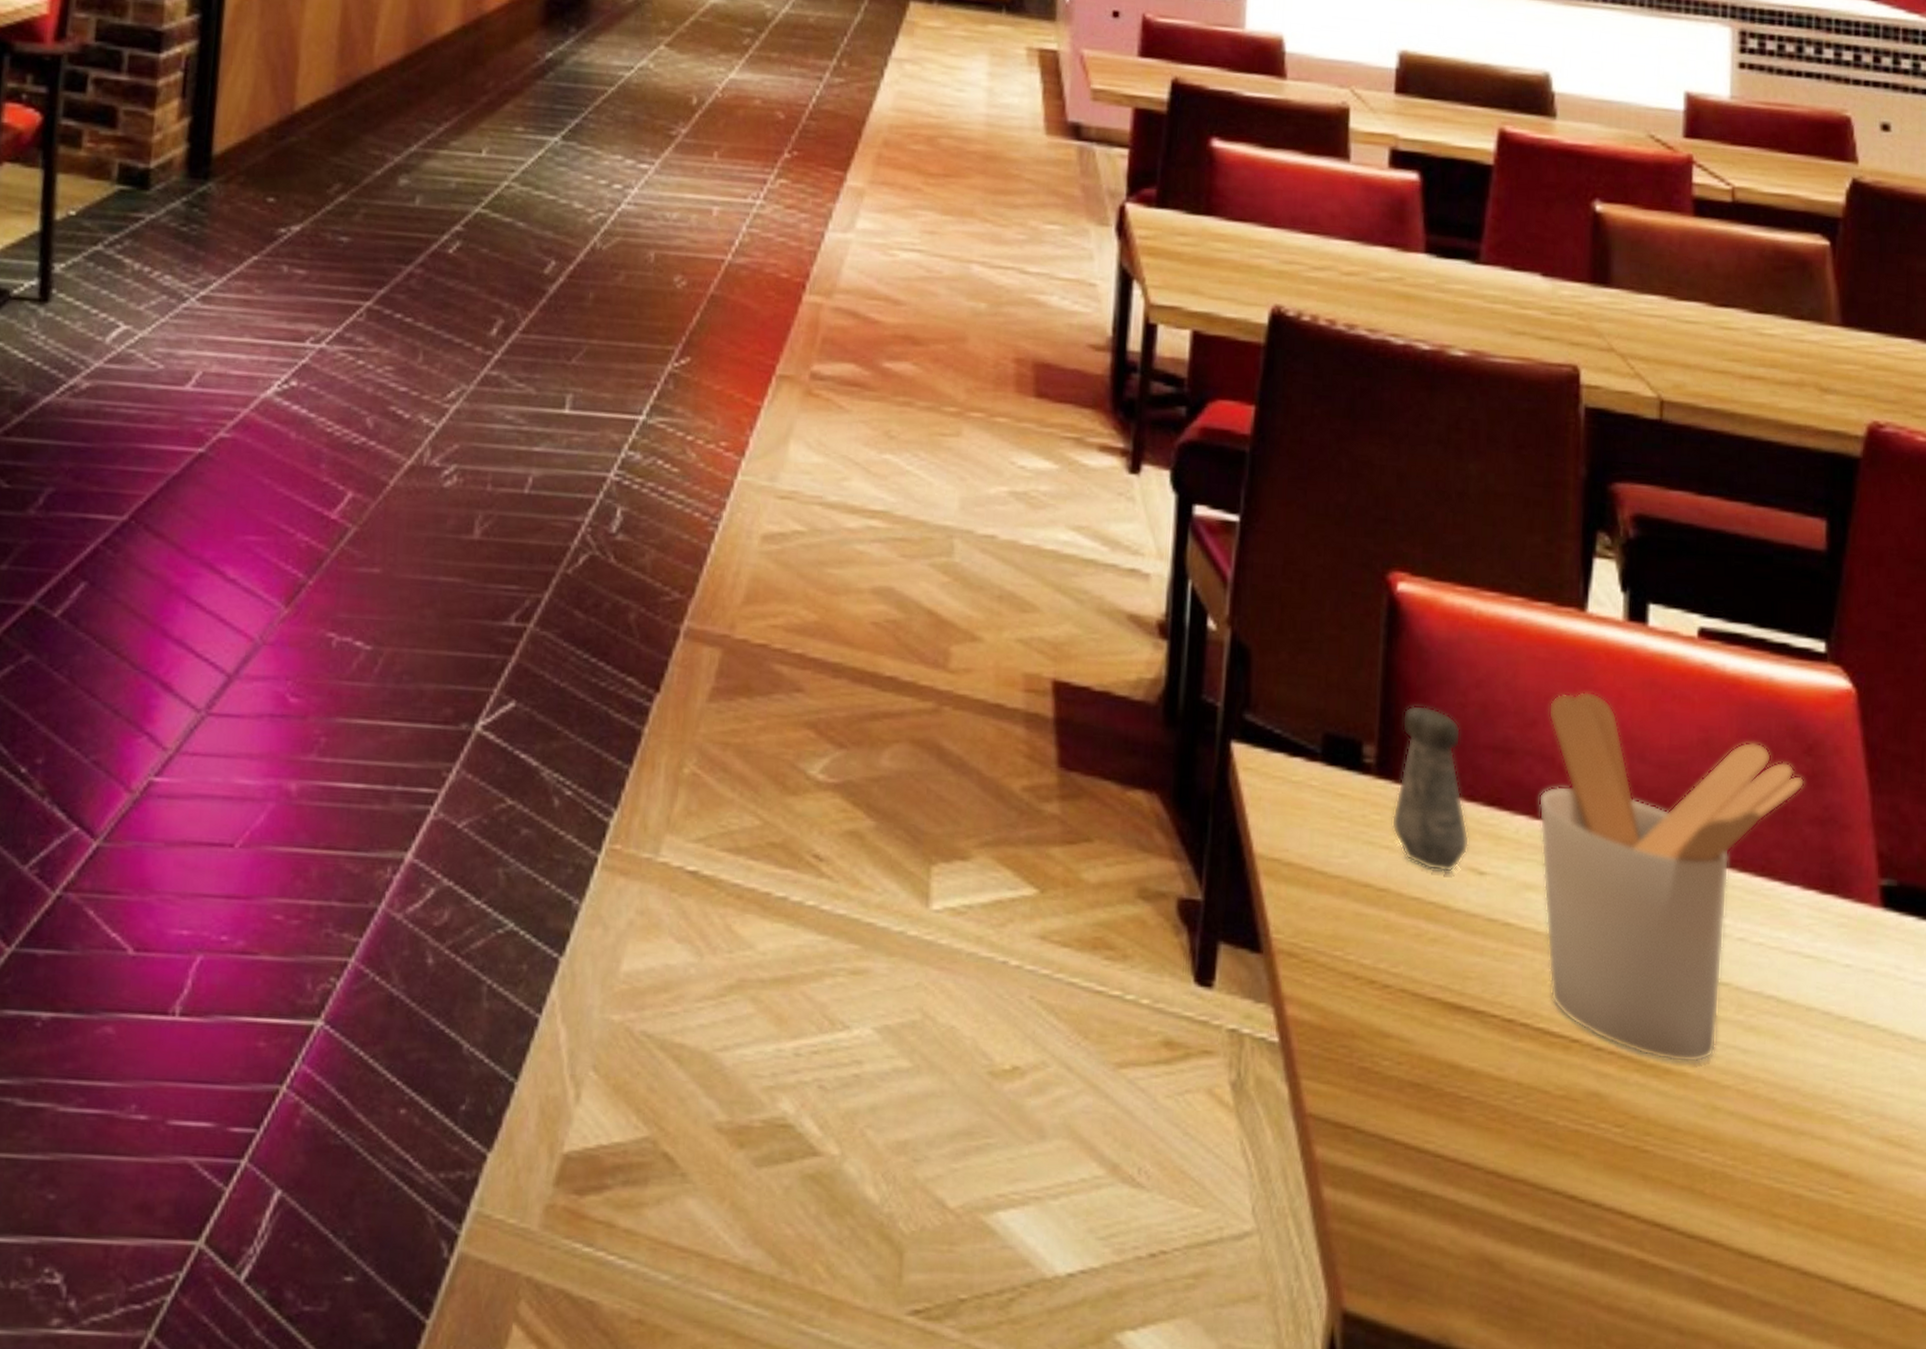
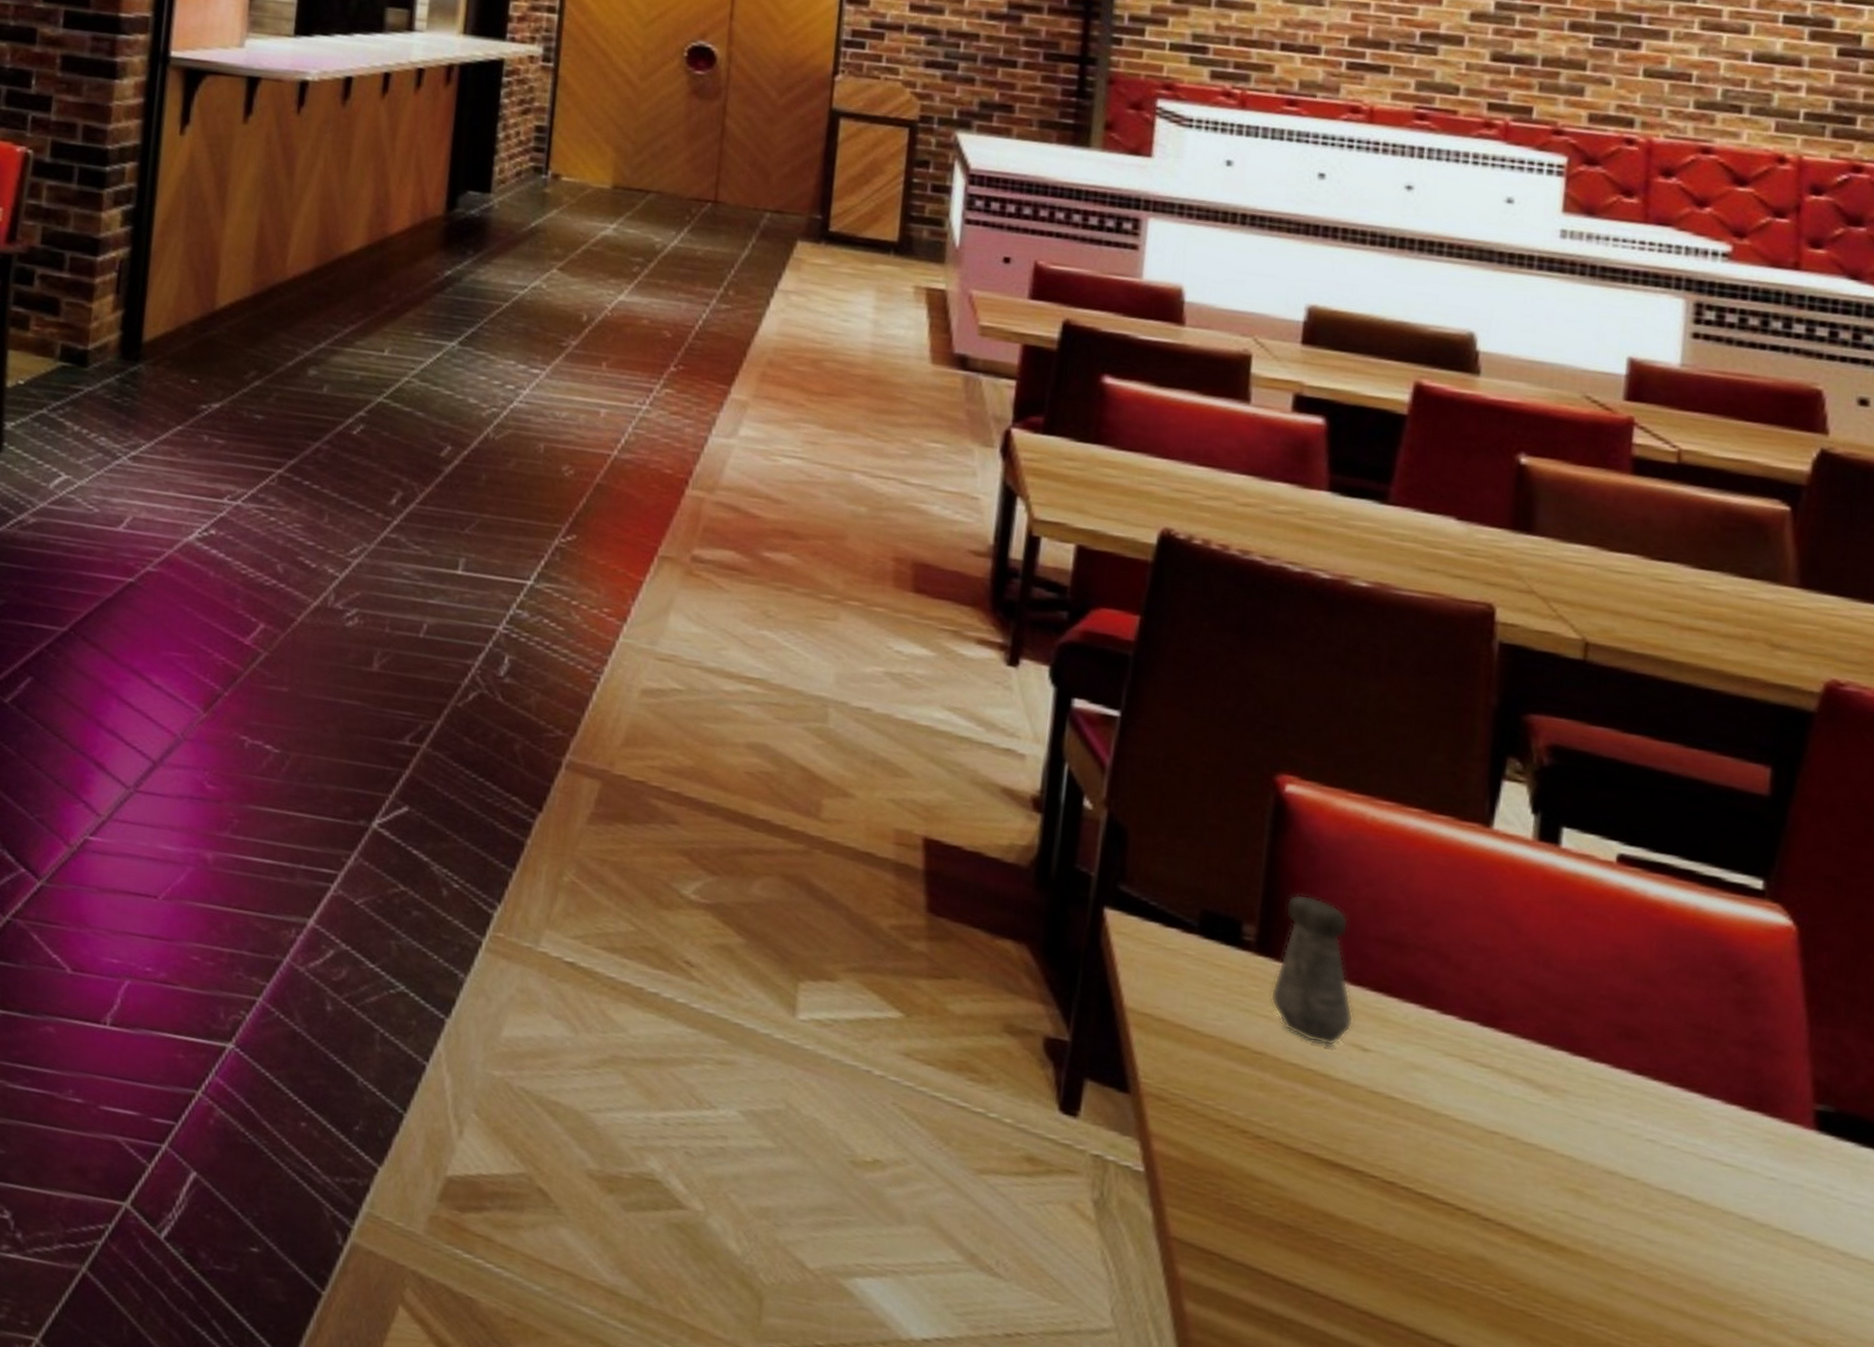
utensil holder: present [1538,691,1805,1063] -> none [1430,899,1733,1246]

